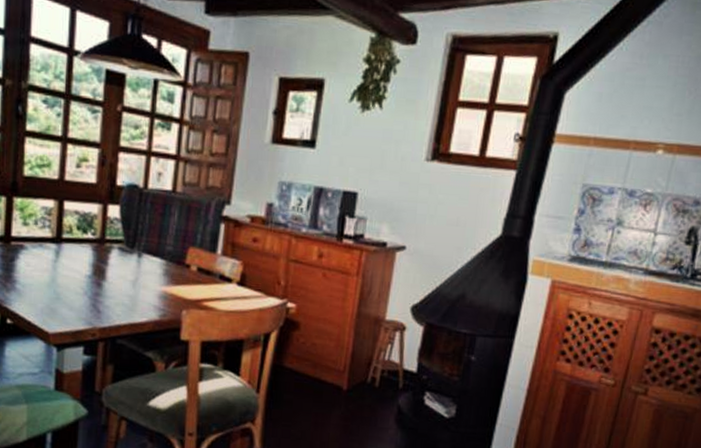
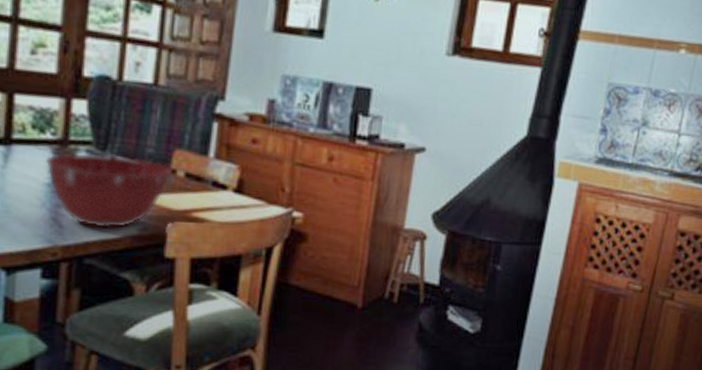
mixing bowl: none [86,250,188,314] -> present [44,153,173,229]

